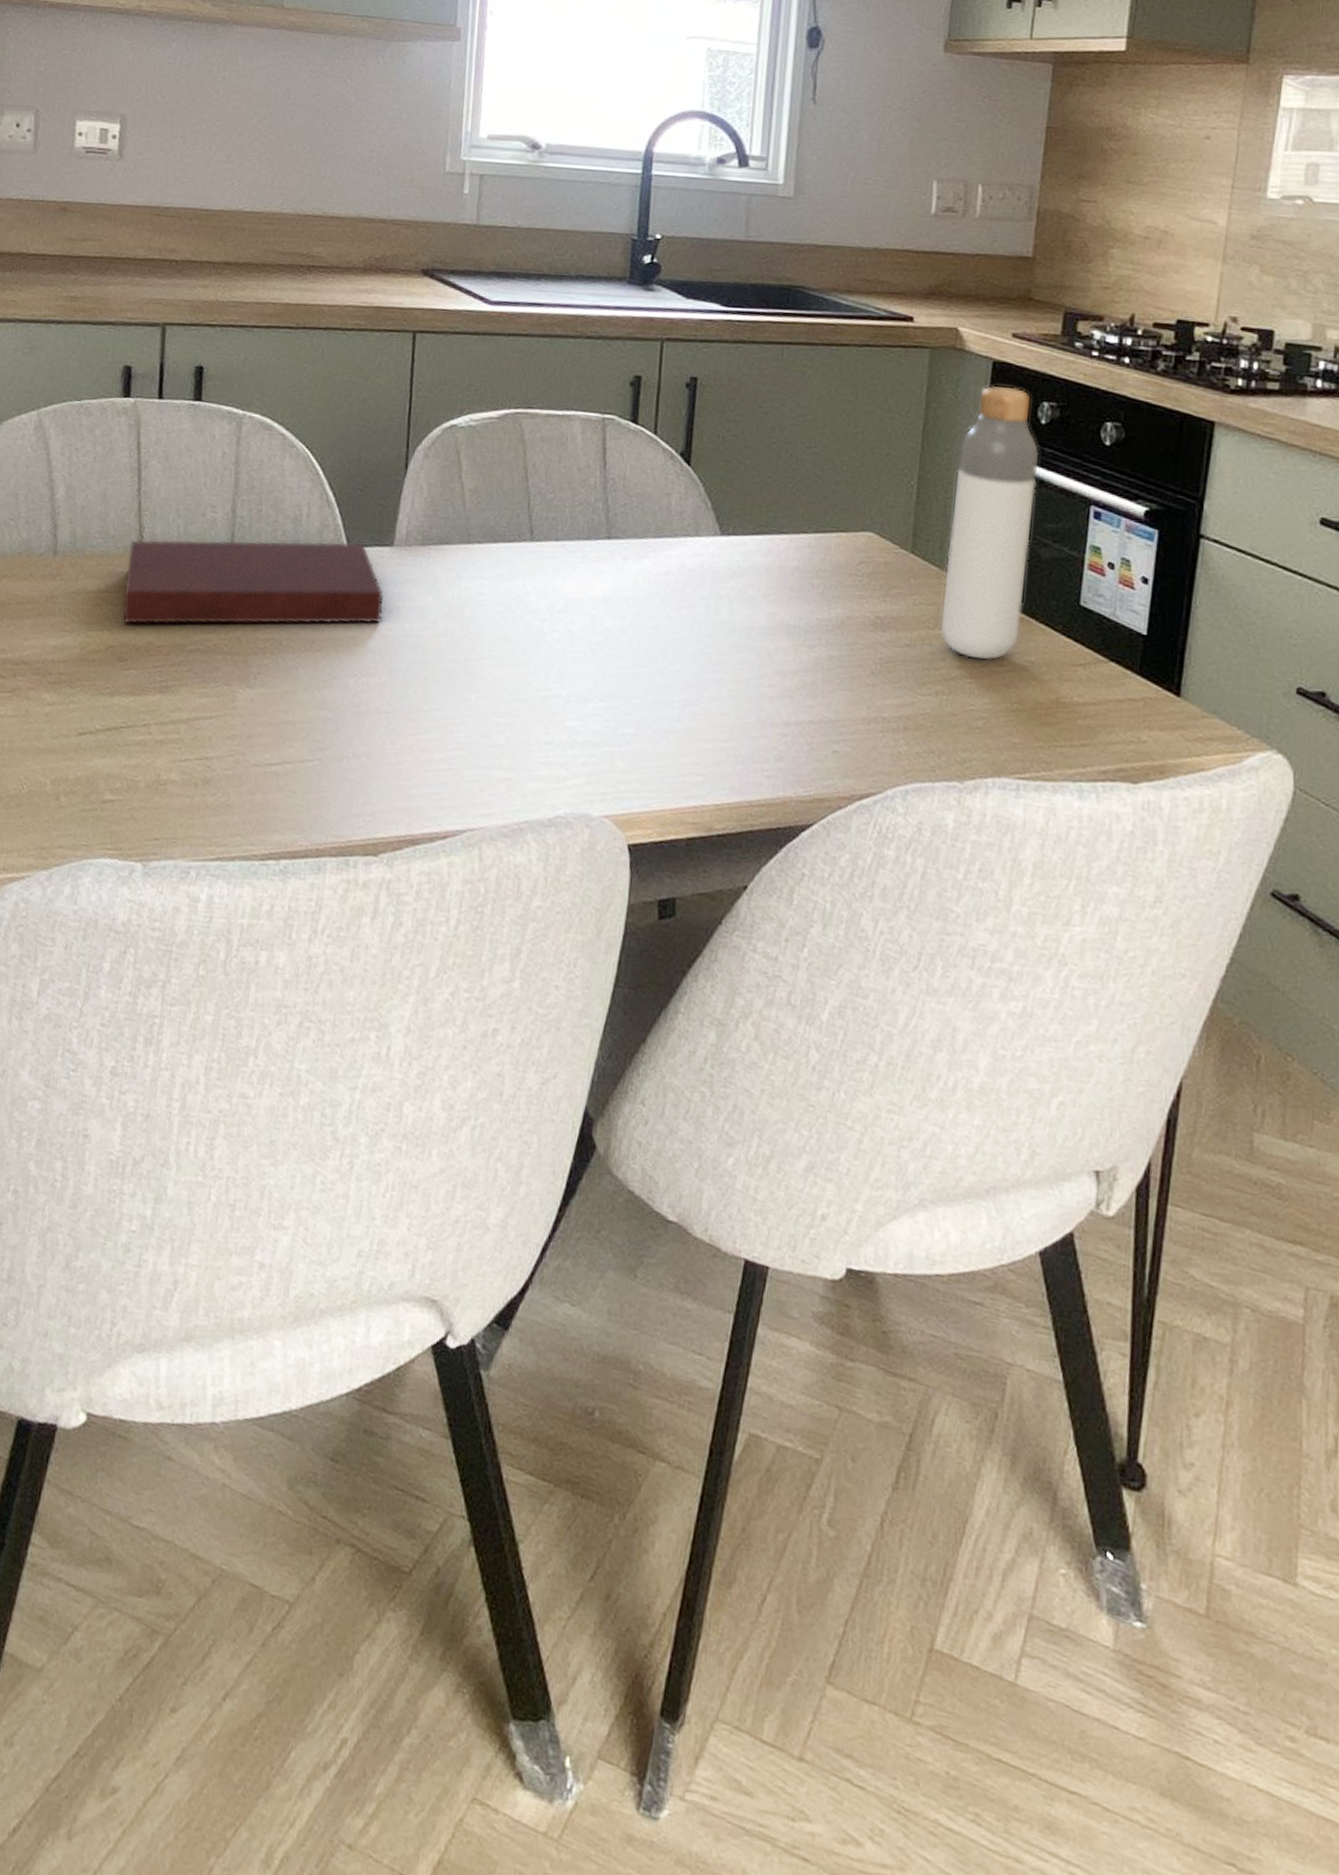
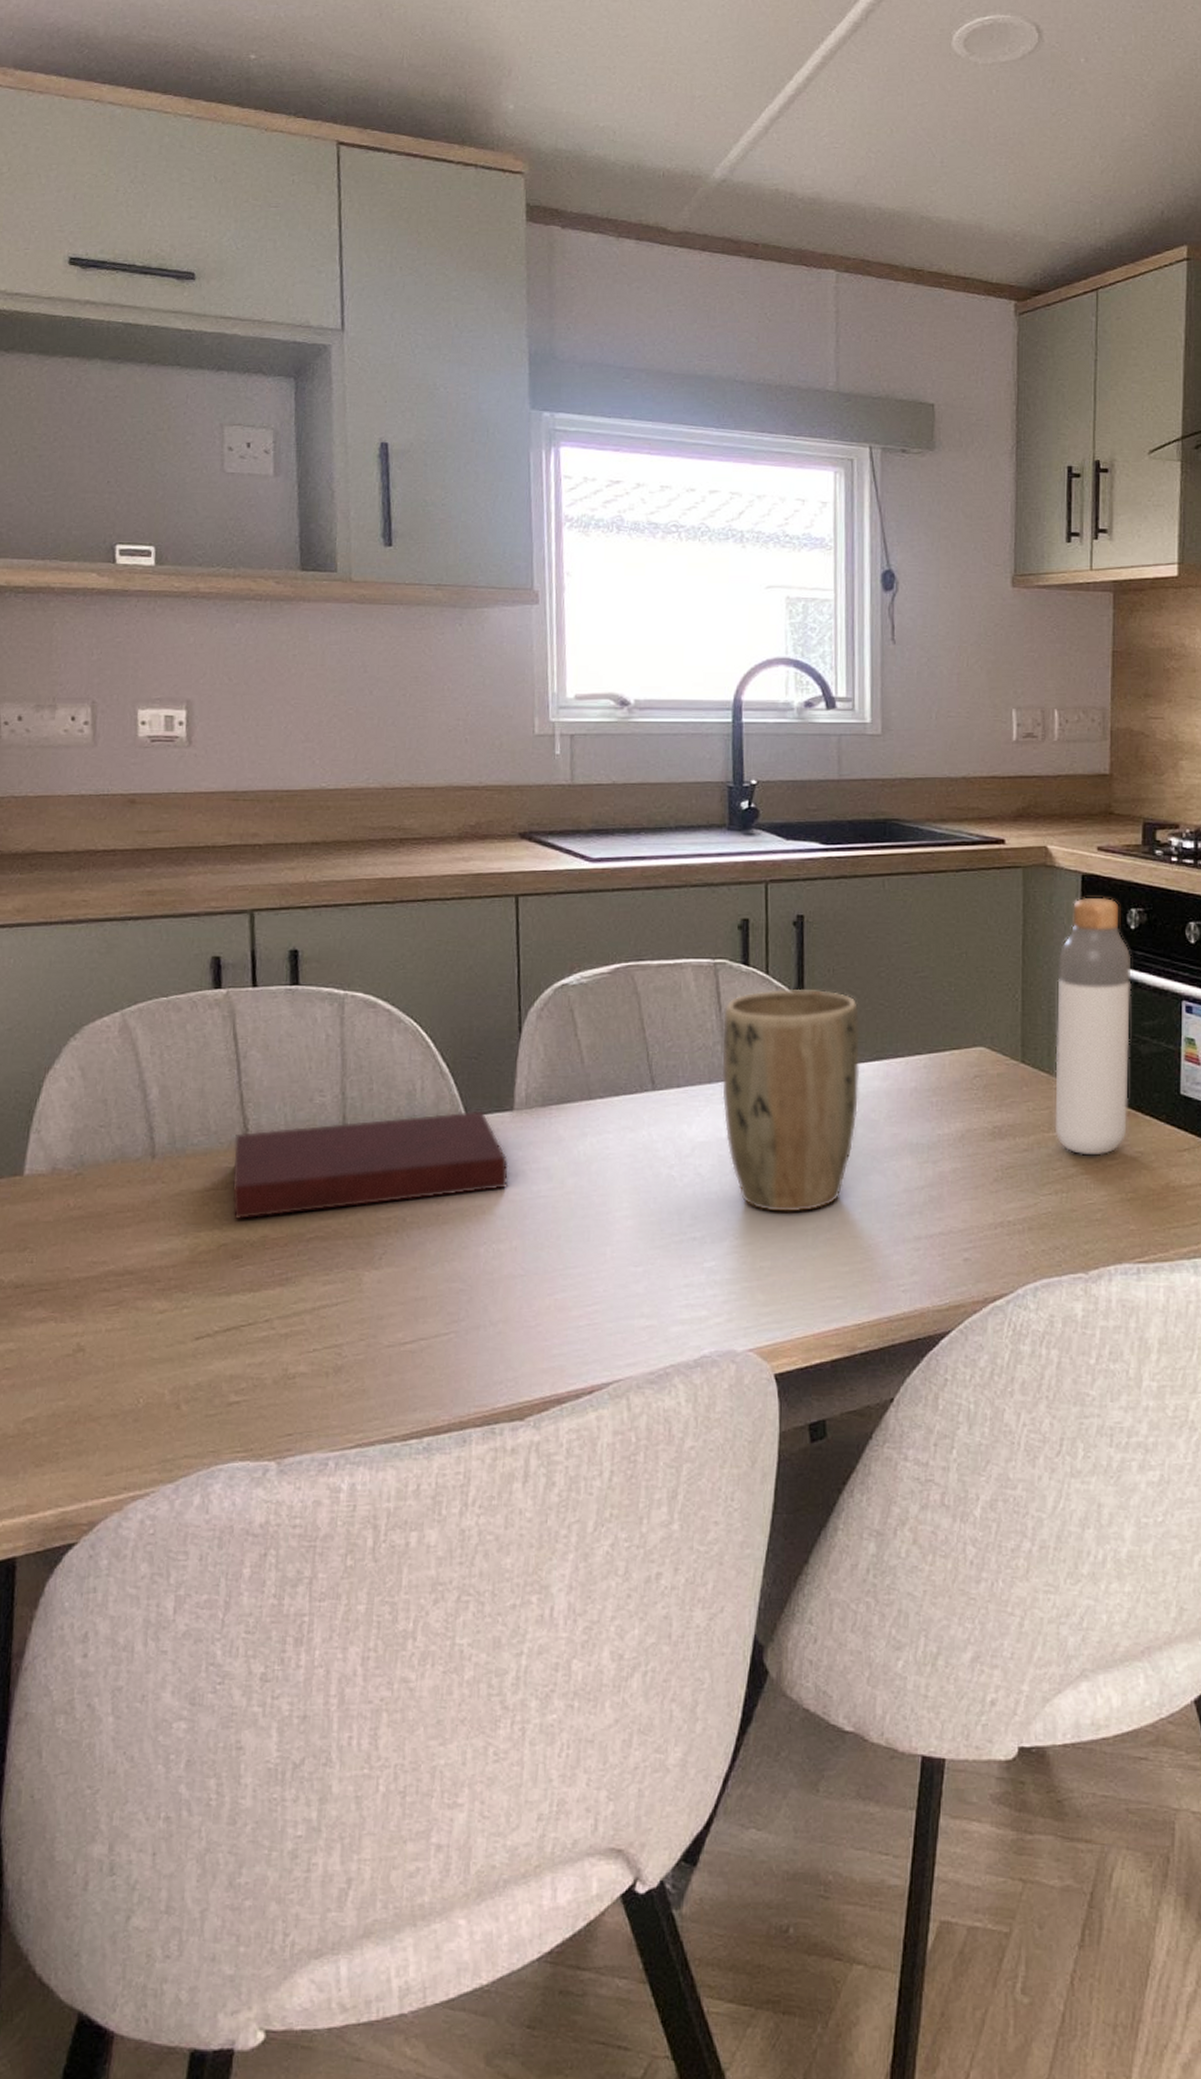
plant pot: none [599,451,745,682] -> present [721,989,860,1212]

